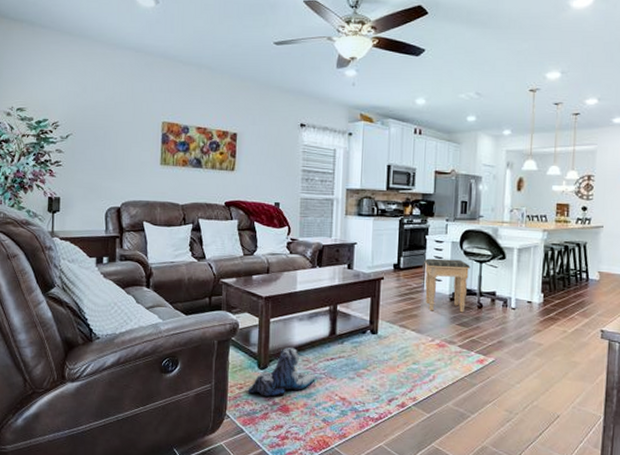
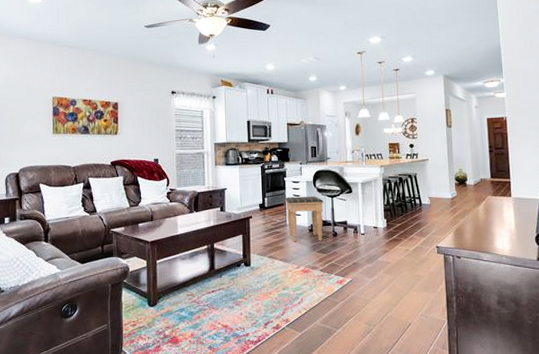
plush toy: present [249,348,316,397] -> none [141,285,200,331]

